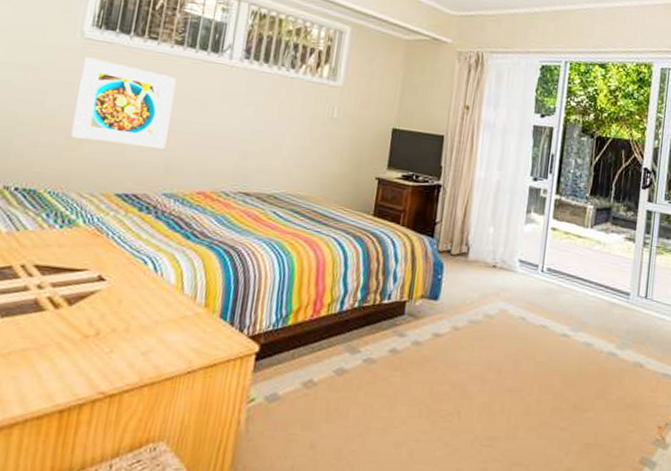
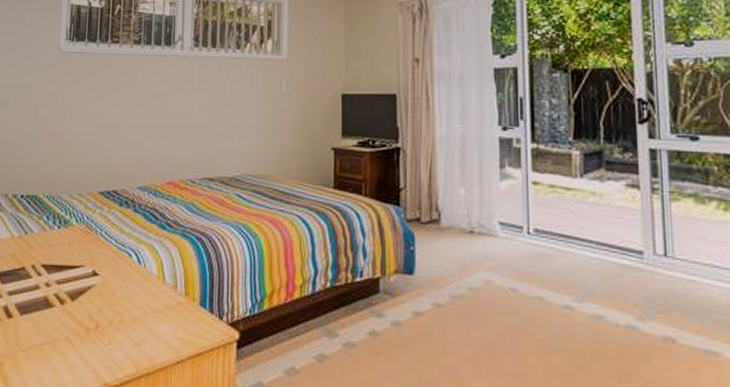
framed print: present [70,57,177,150] -> none [59,69,139,146]

